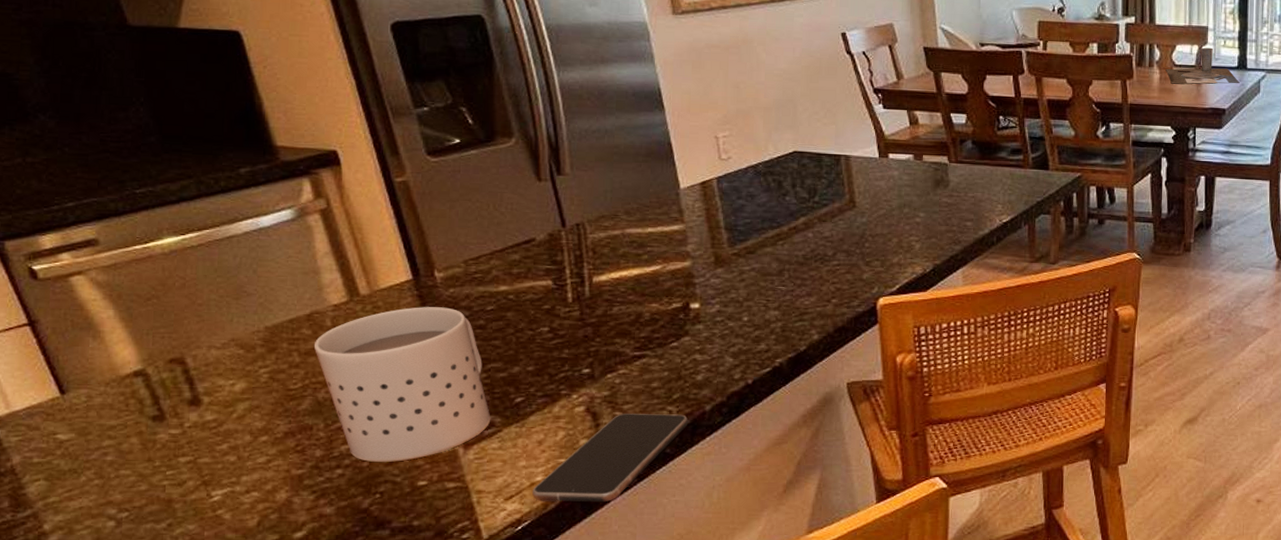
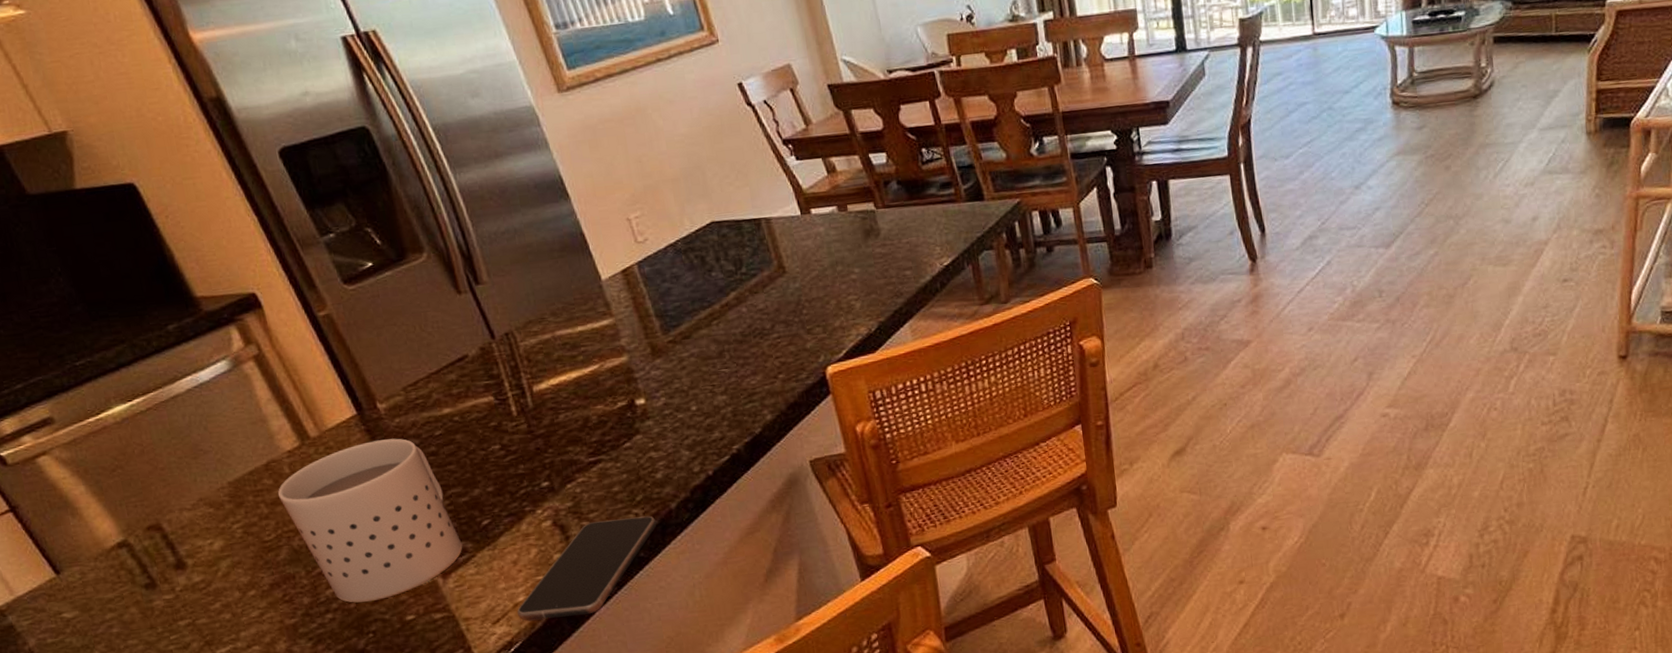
place setting: present [1166,47,1240,85] -> none [1096,33,1181,82]

